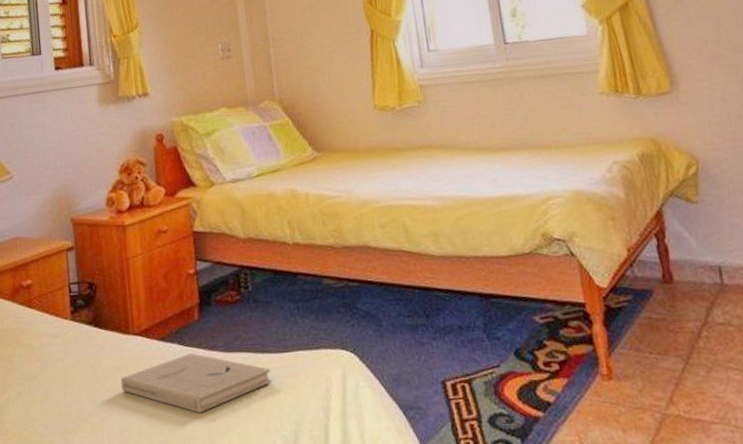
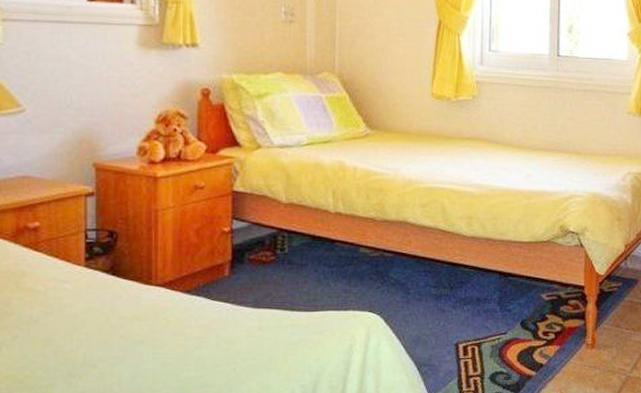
book: present [120,352,271,413] -> none [137,306,297,363]

